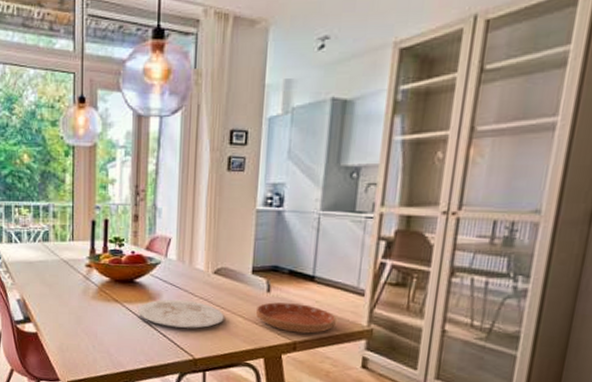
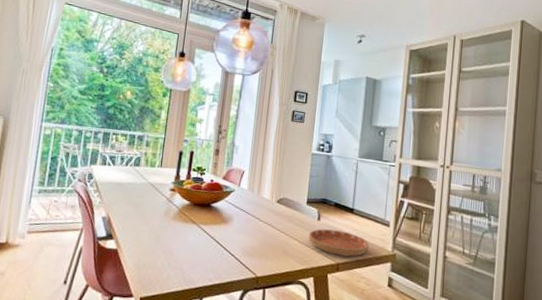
plate: present [138,299,224,329] -> none [212,223,284,250]

